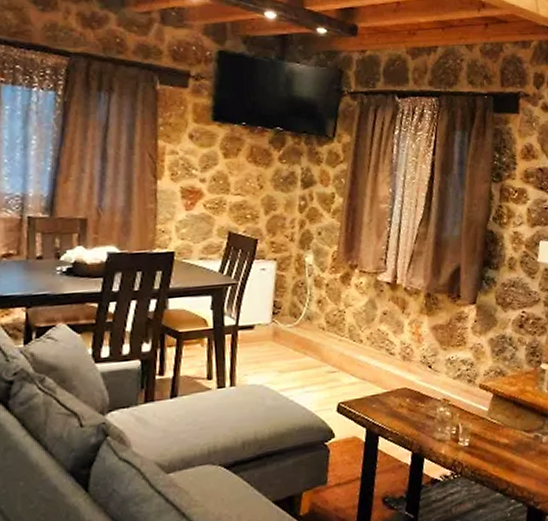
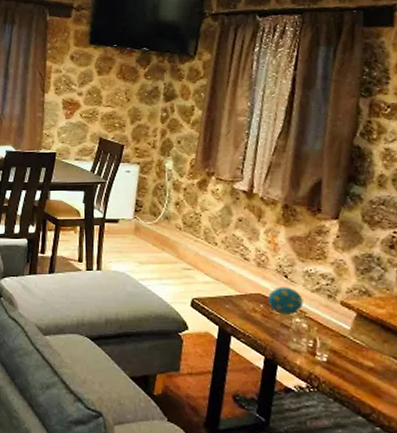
decorative egg: none [413,377,447,407] -> present [268,286,304,316]

